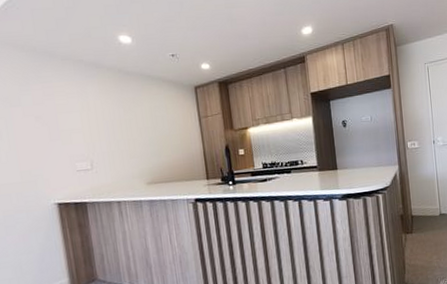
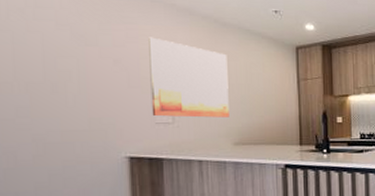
wall art: none [63,92,141,165] -> present [148,37,229,118]

